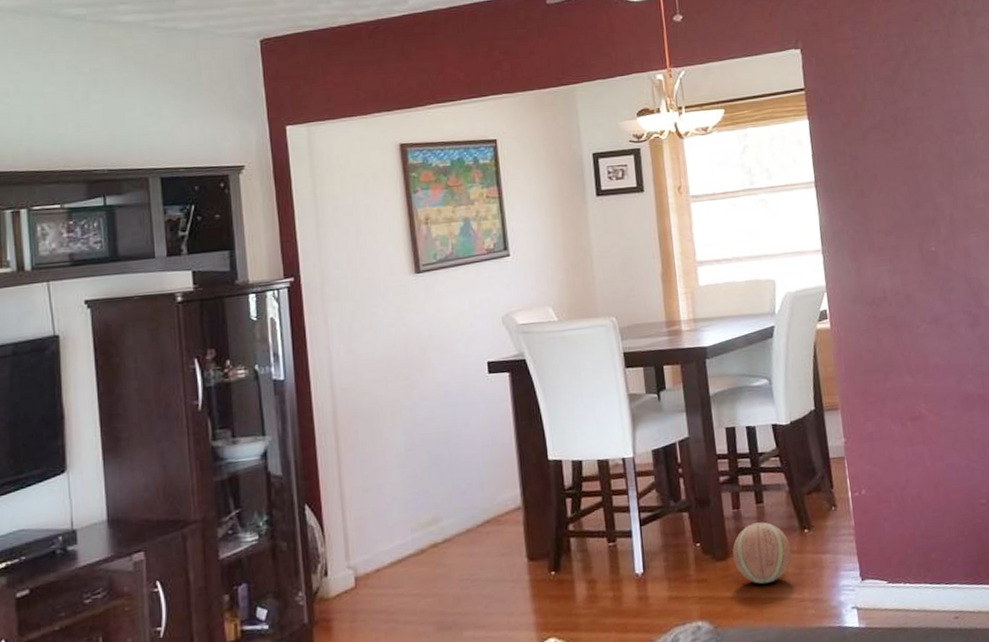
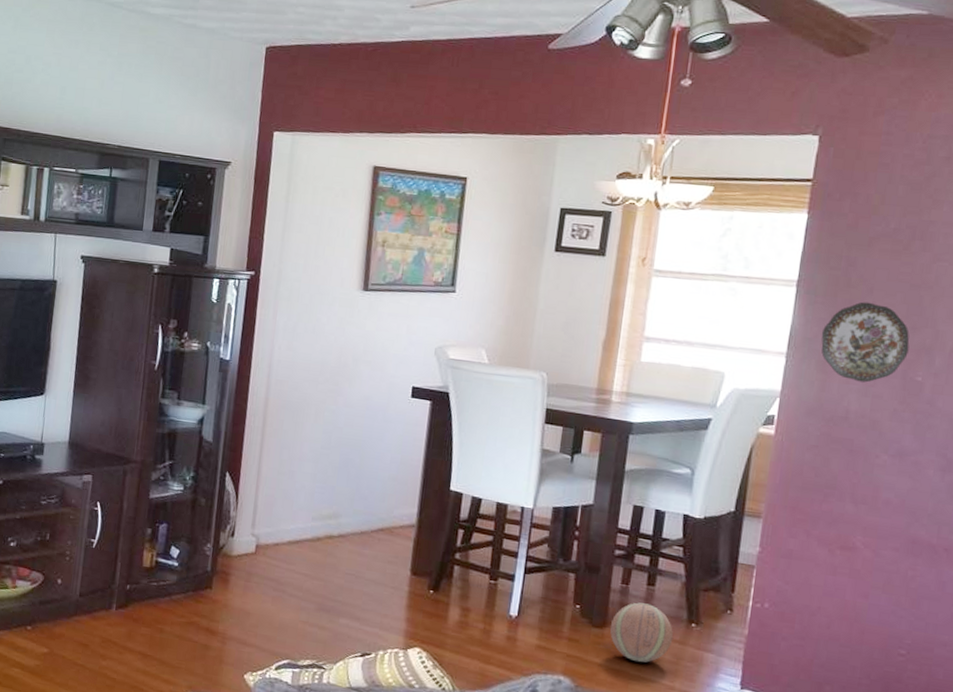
decorative plate: none [846,189,919,263] -> present [821,301,910,383]

